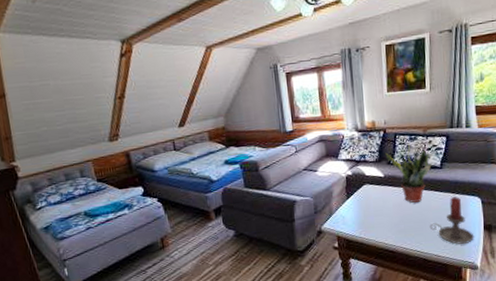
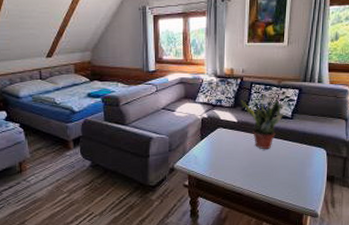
candle holder: present [429,197,475,244] -> none [276,147,317,192]

